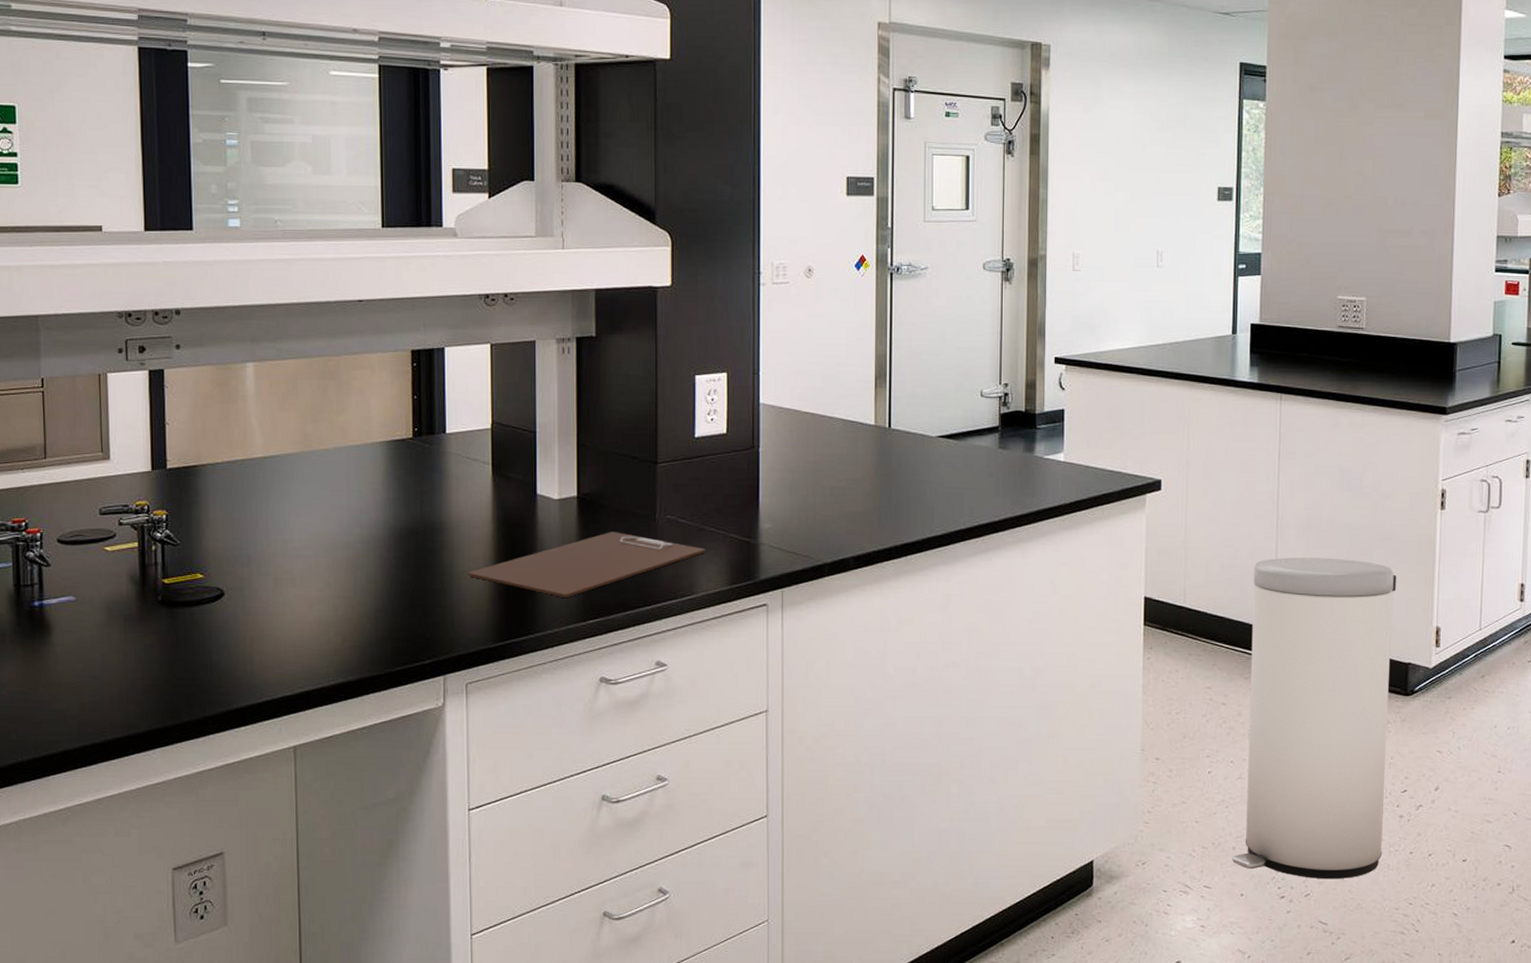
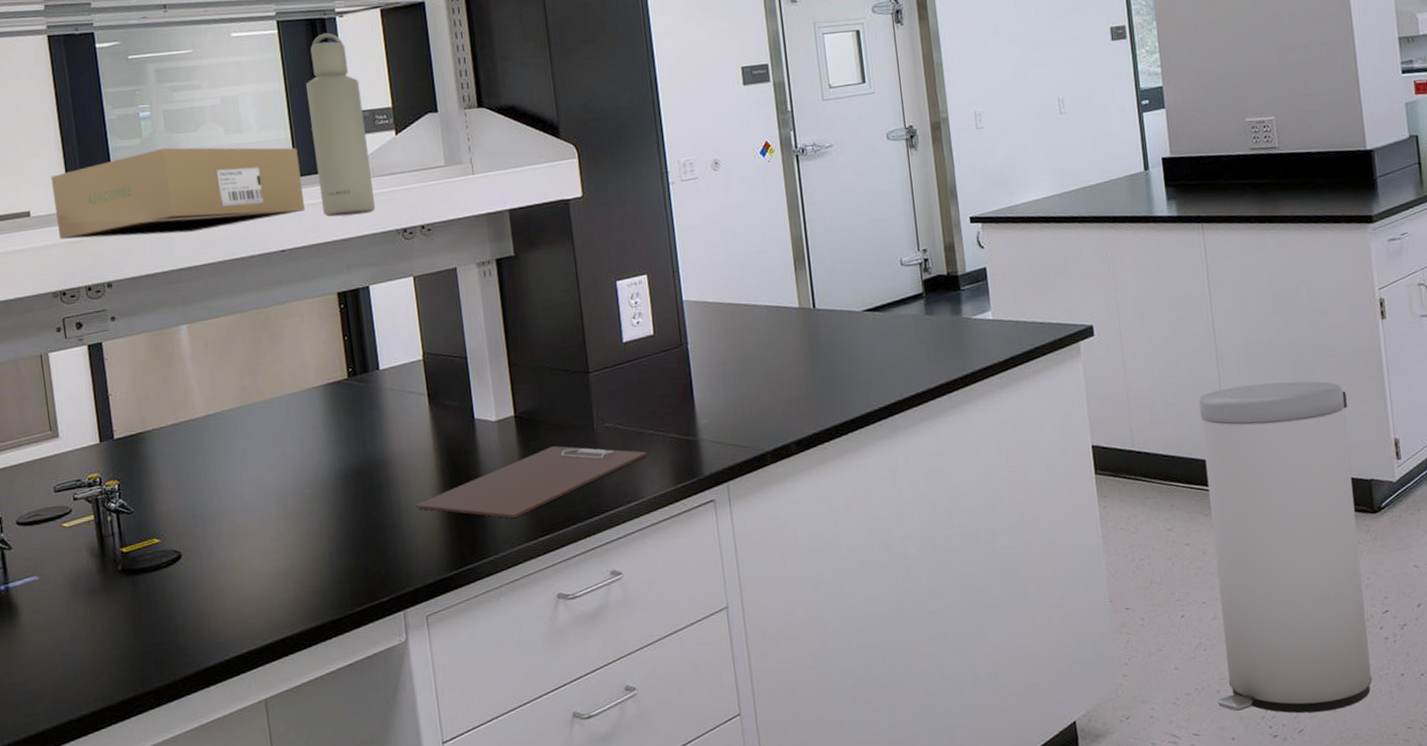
box: none [127,179,387,270] -> present [50,147,305,240]
bottle: none [402,84,460,274] -> present [306,32,376,217]

